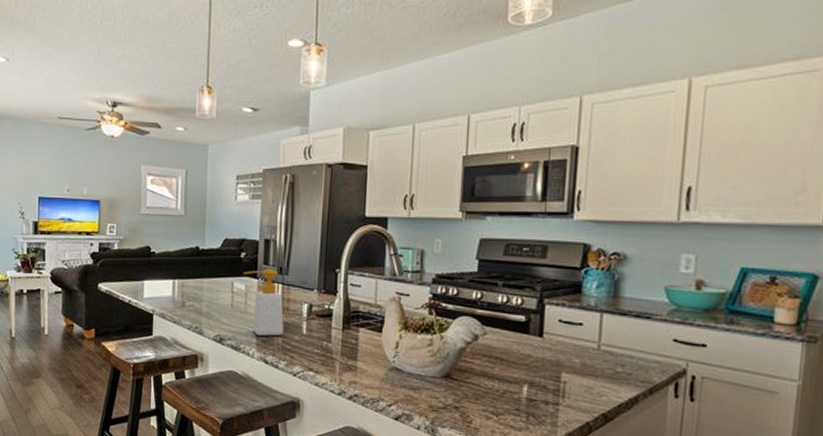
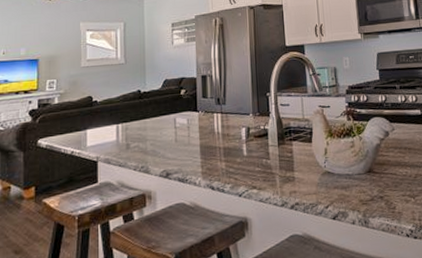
soap bottle: present [244,268,284,337] -> none [185,101,227,164]

